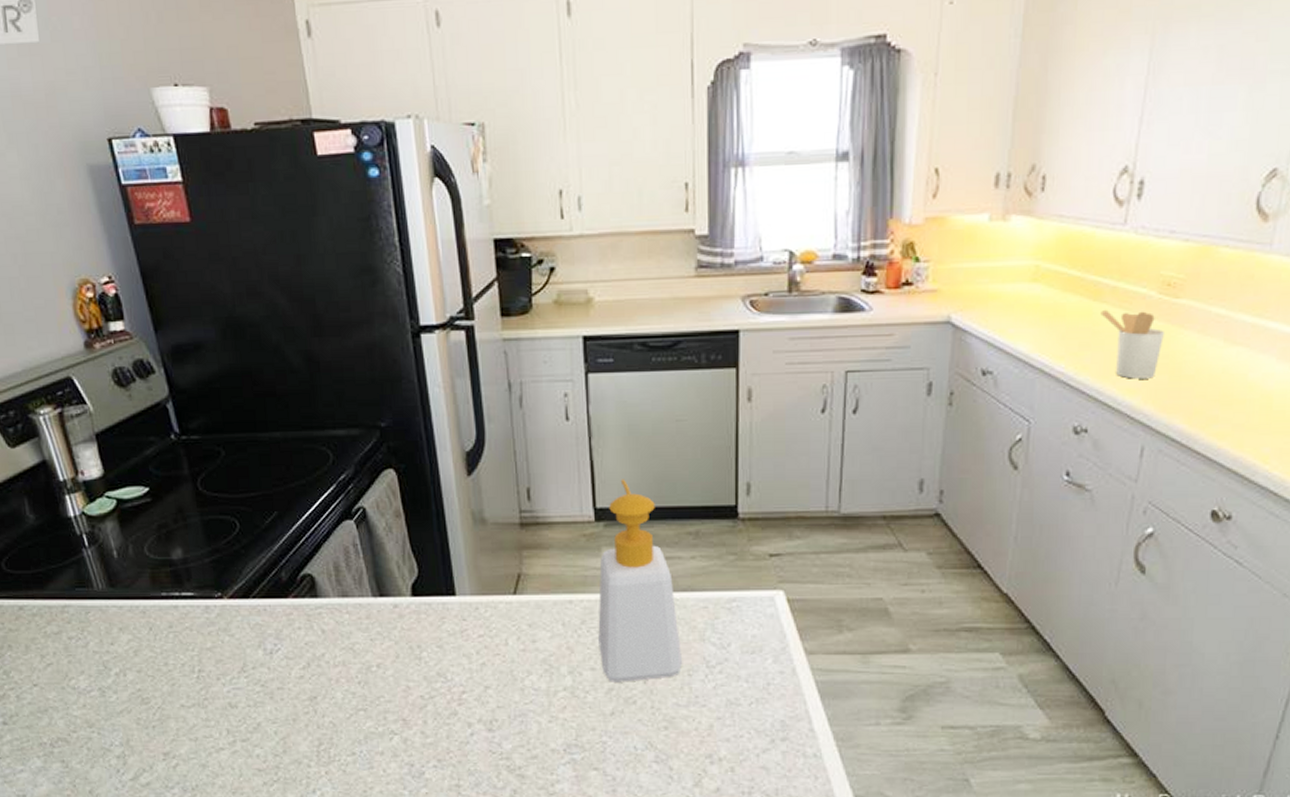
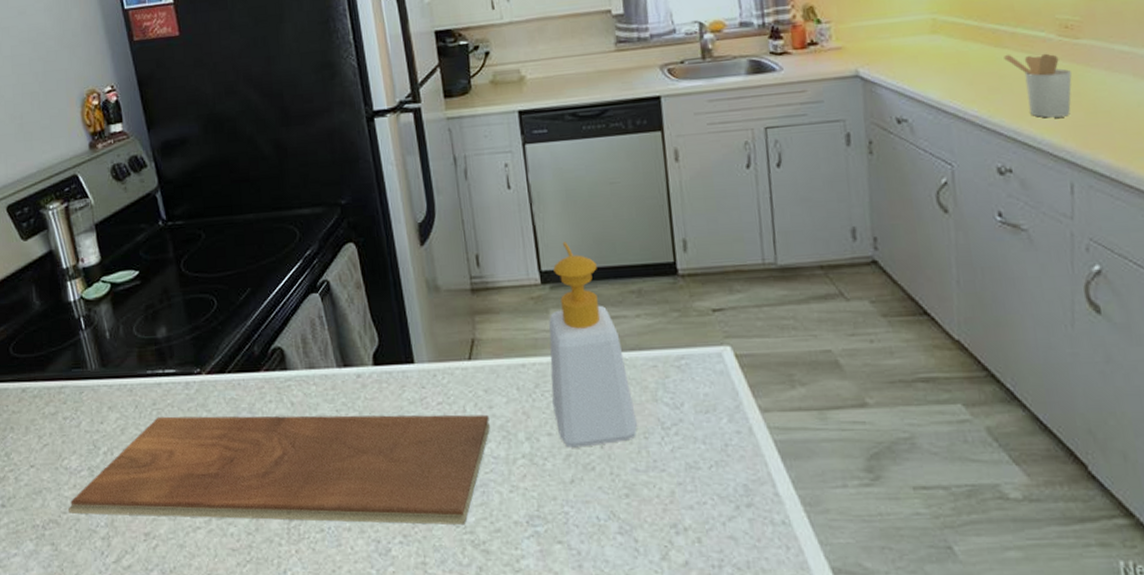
chopping board: none [78,639,532,752] -> present [68,414,490,526]

